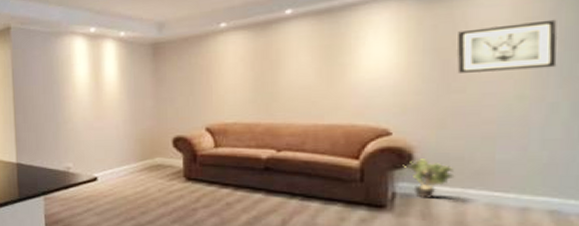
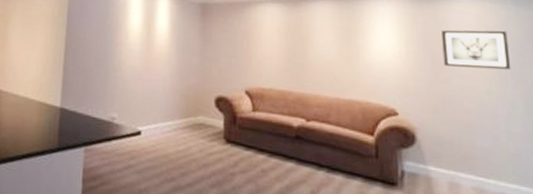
potted plant: present [403,159,455,198] -> none [408,140,449,179]

